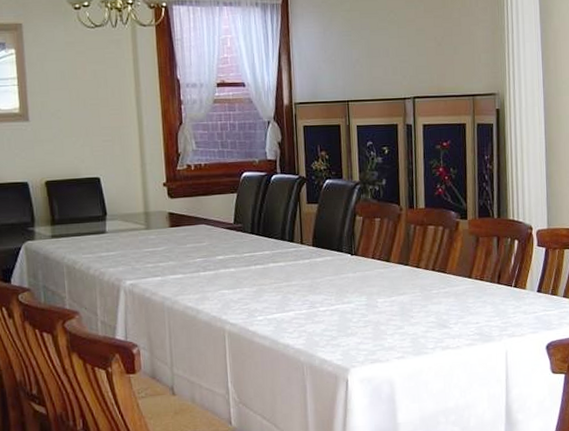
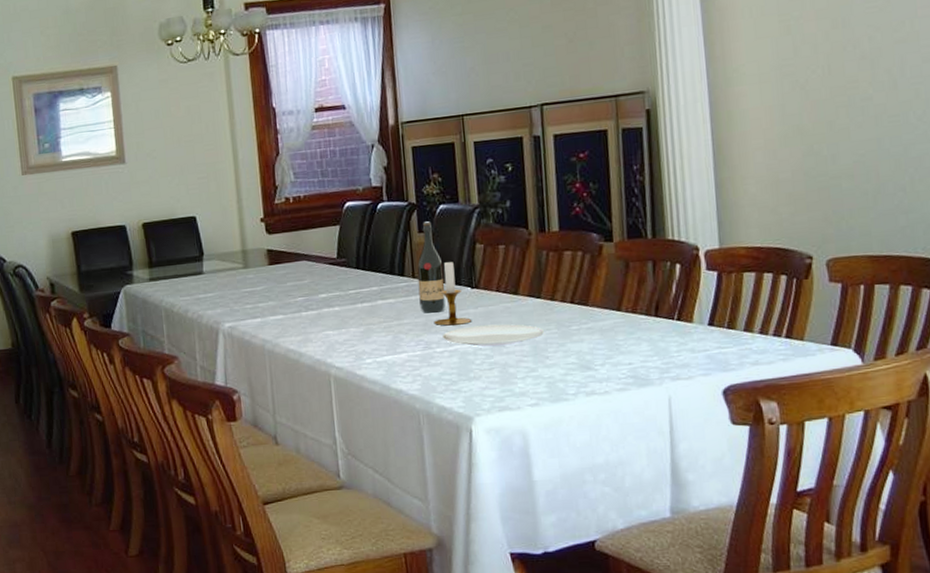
wine bottle: none [304,194,329,276] -> present [416,221,446,313]
candlestick: none [318,231,350,288] -> present [433,262,471,326]
plate: none [326,287,411,307] -> present [443,324,545,347]

